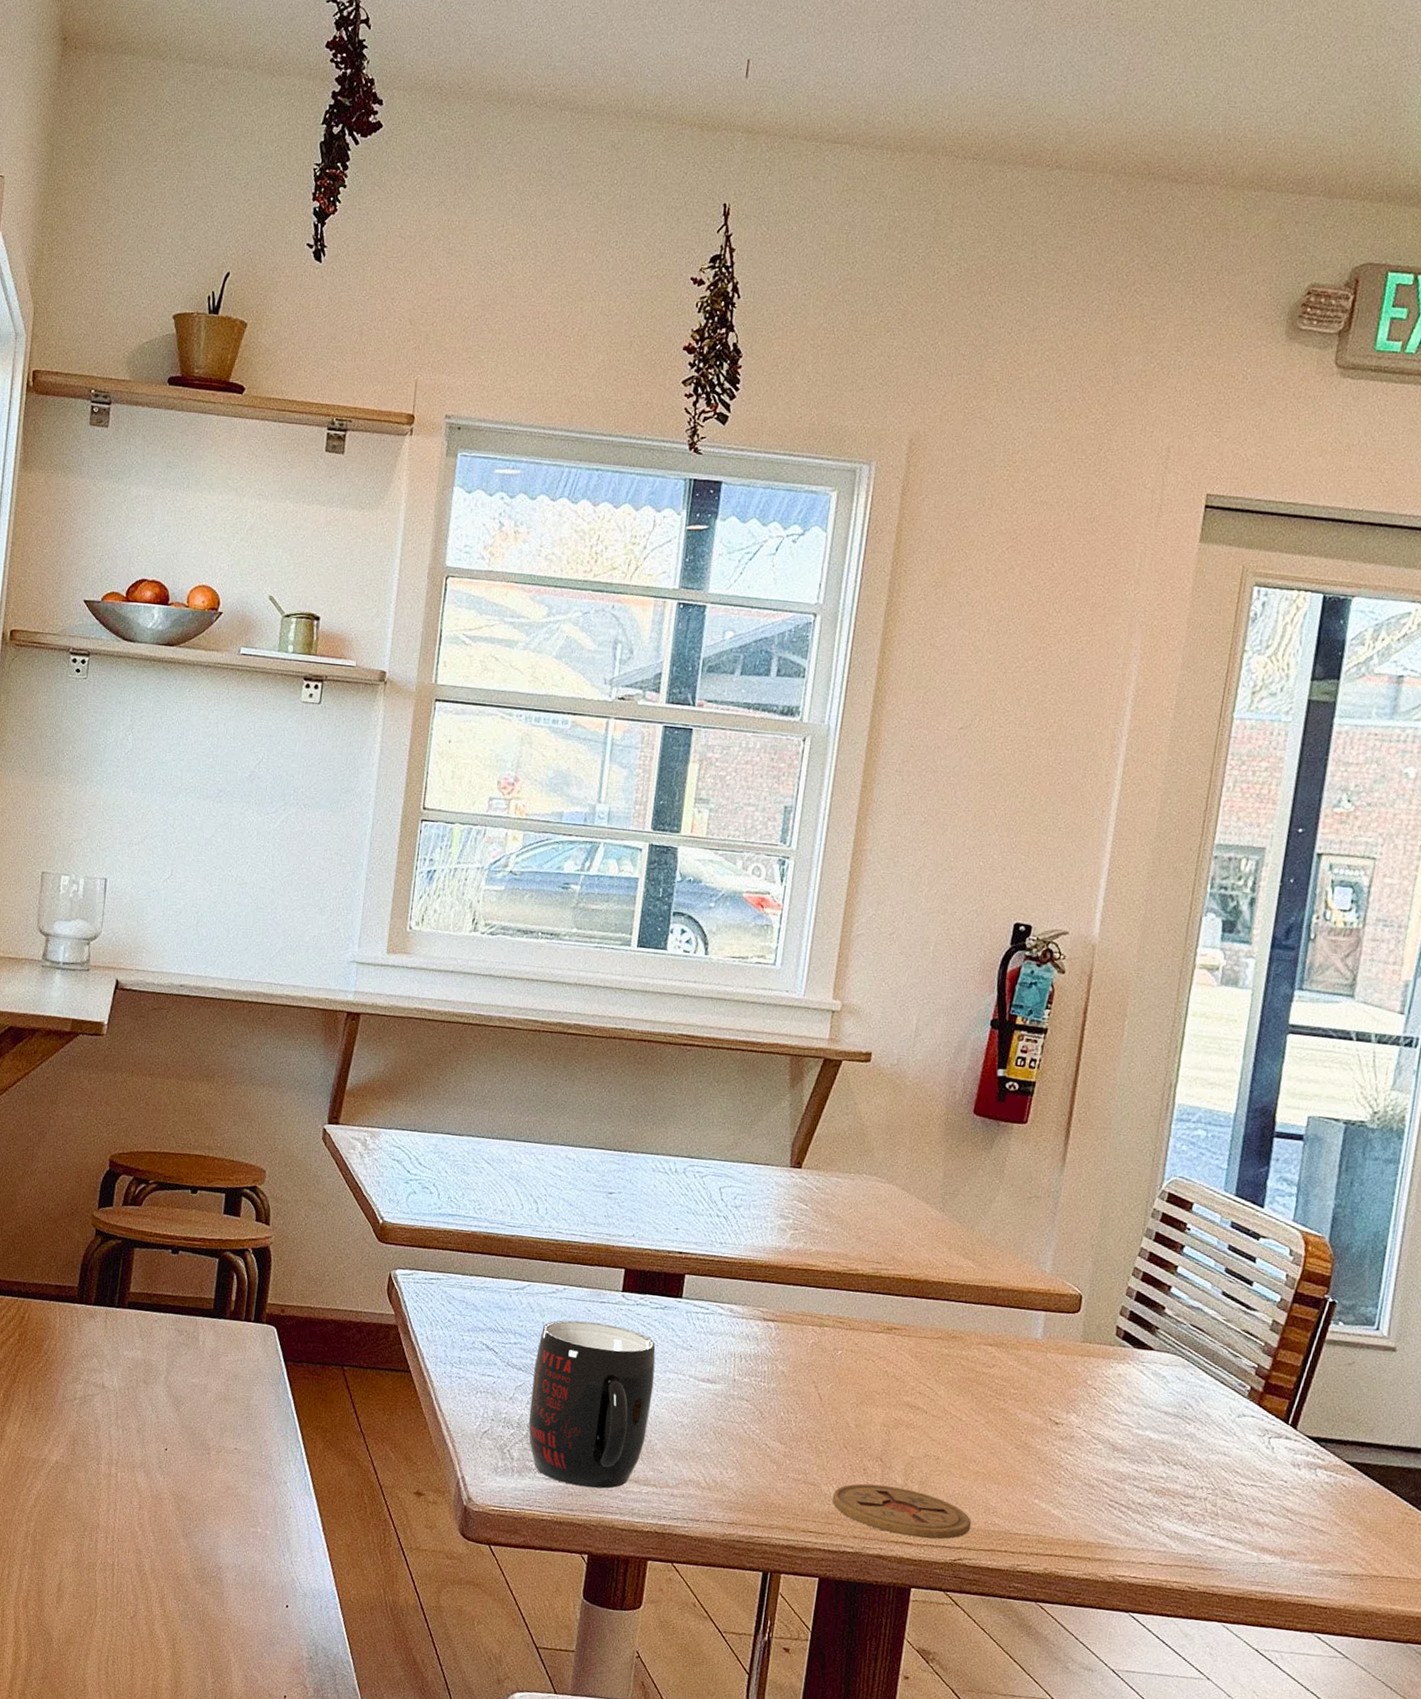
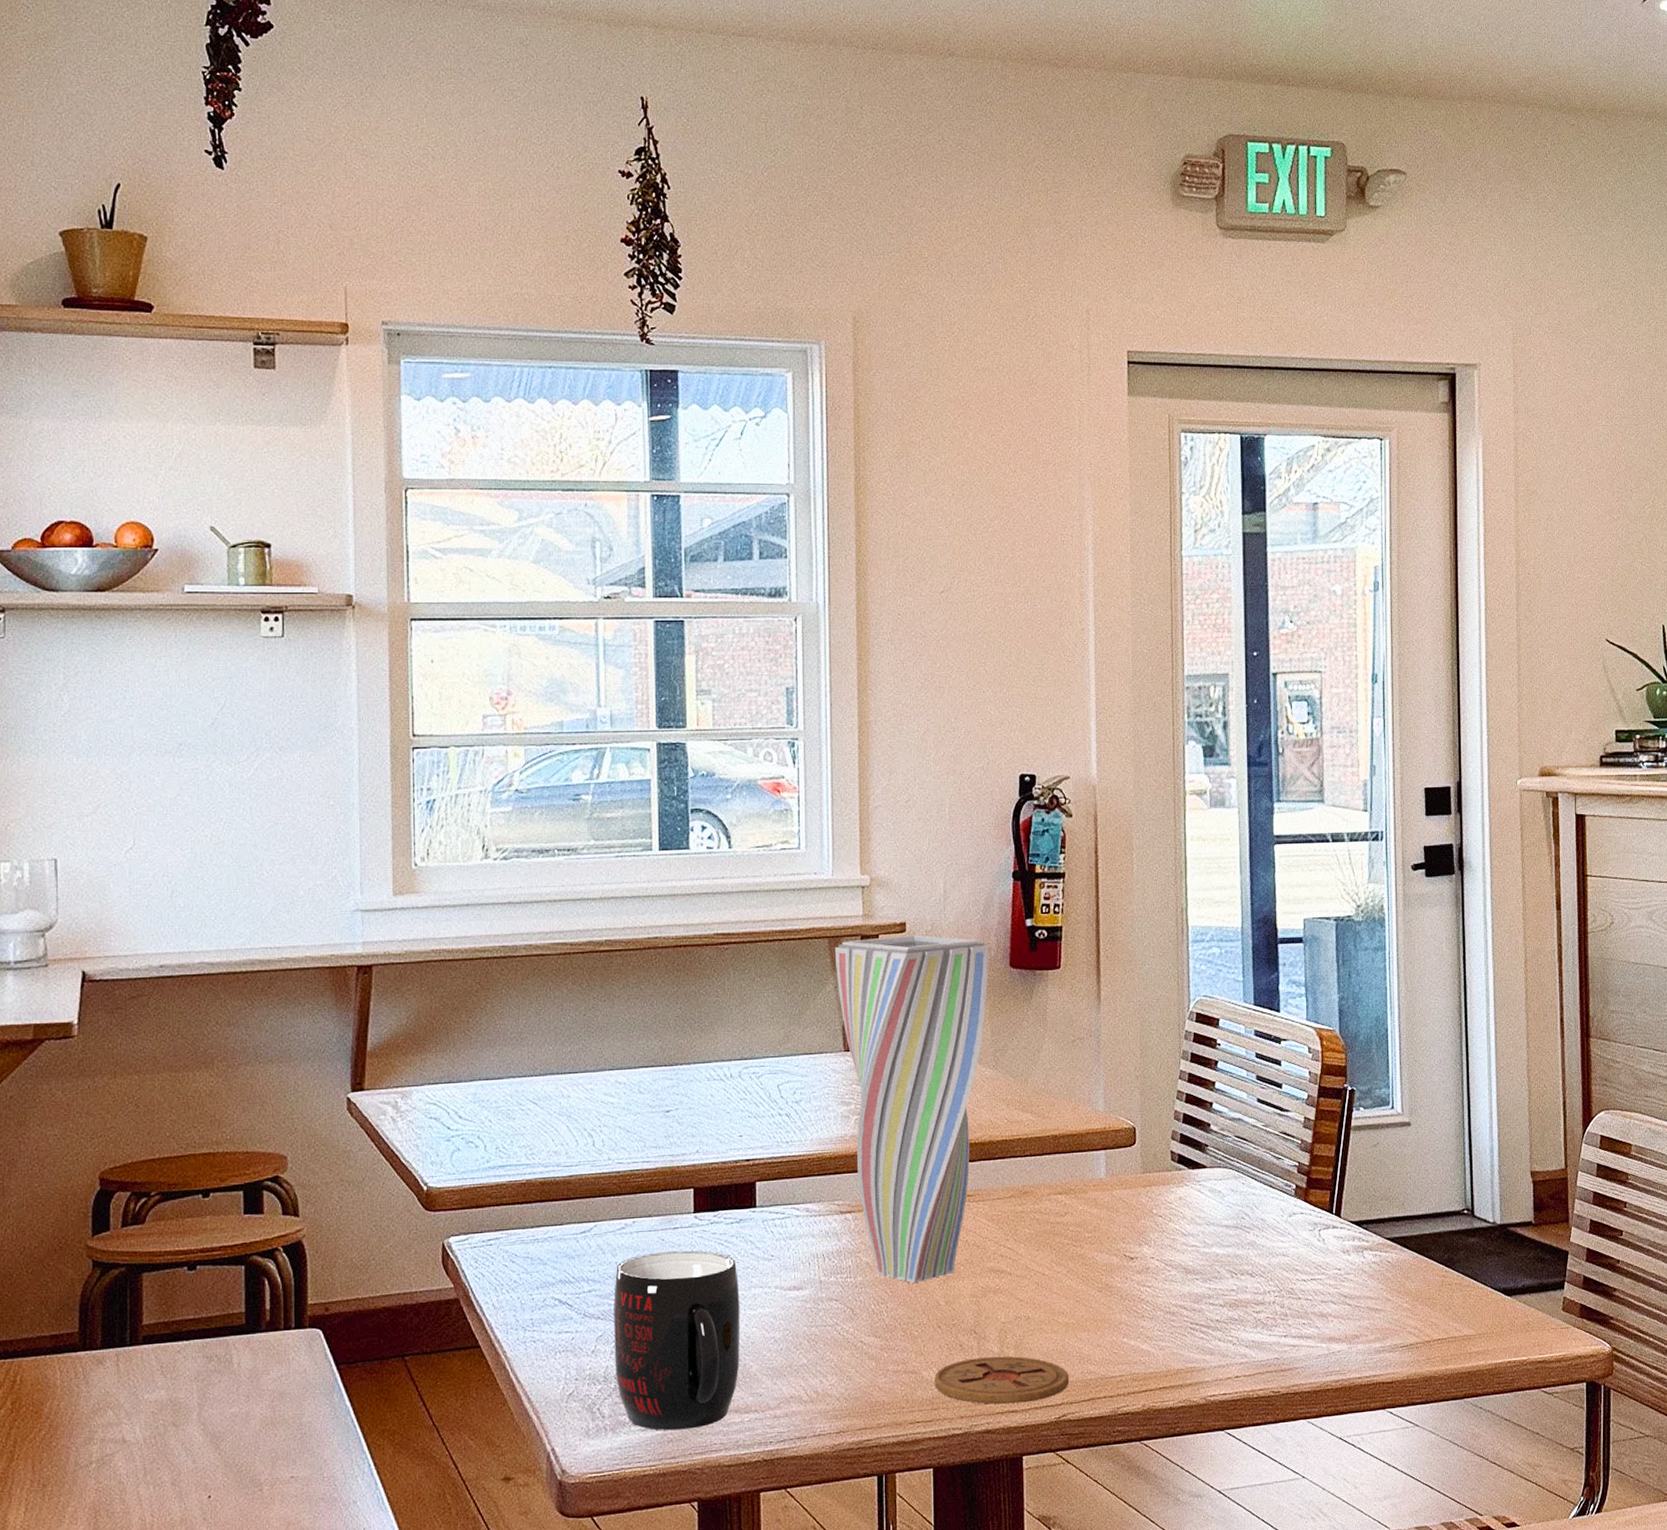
vase: none [784,1061,955,1402] -> present [834,934,989,1284]

